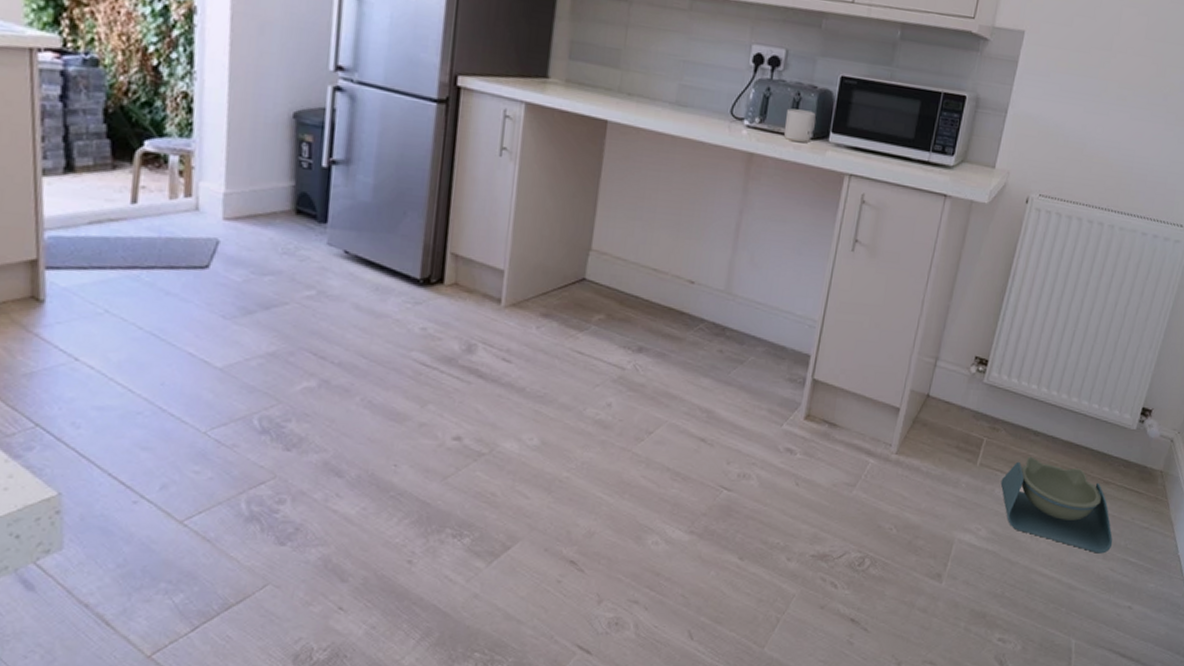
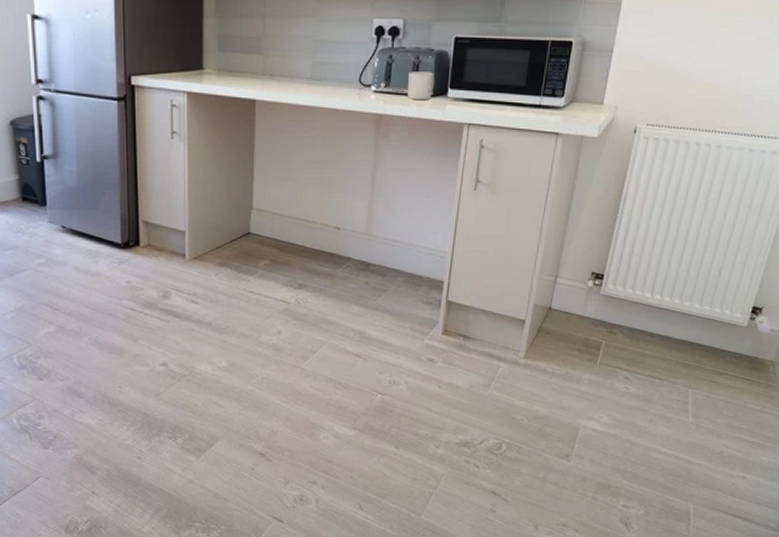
pet bowl: present [1000,456,1113,554] -> none [619,354,727,433]

